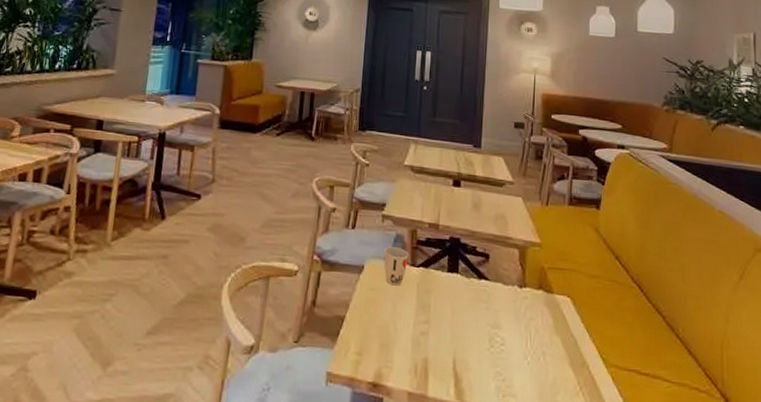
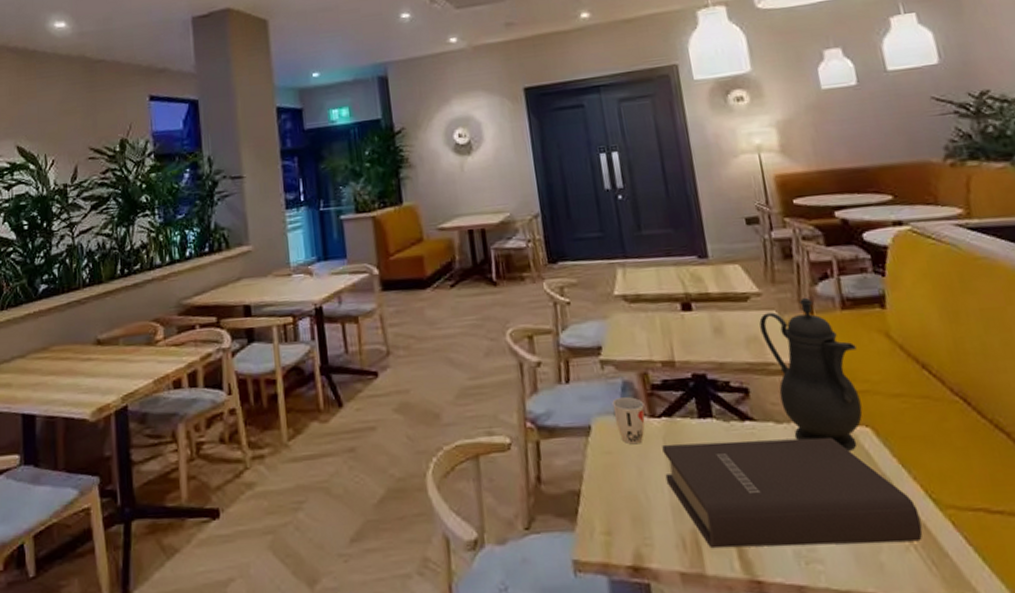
book: none [413,289,591,389] -> present [662,437,923,549]
coffeepot: none [508,191,573,314] -> present [759,297,863,451]

